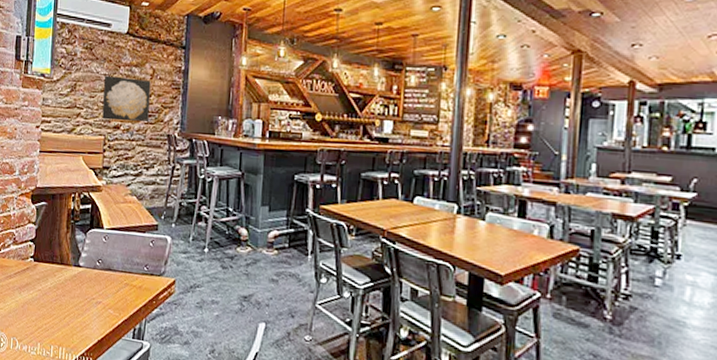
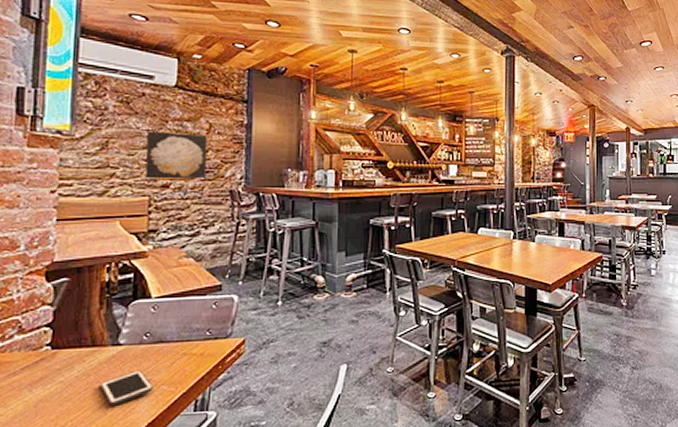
cell phone: none [65,291,103,319] -> present [100,370,153,406]

